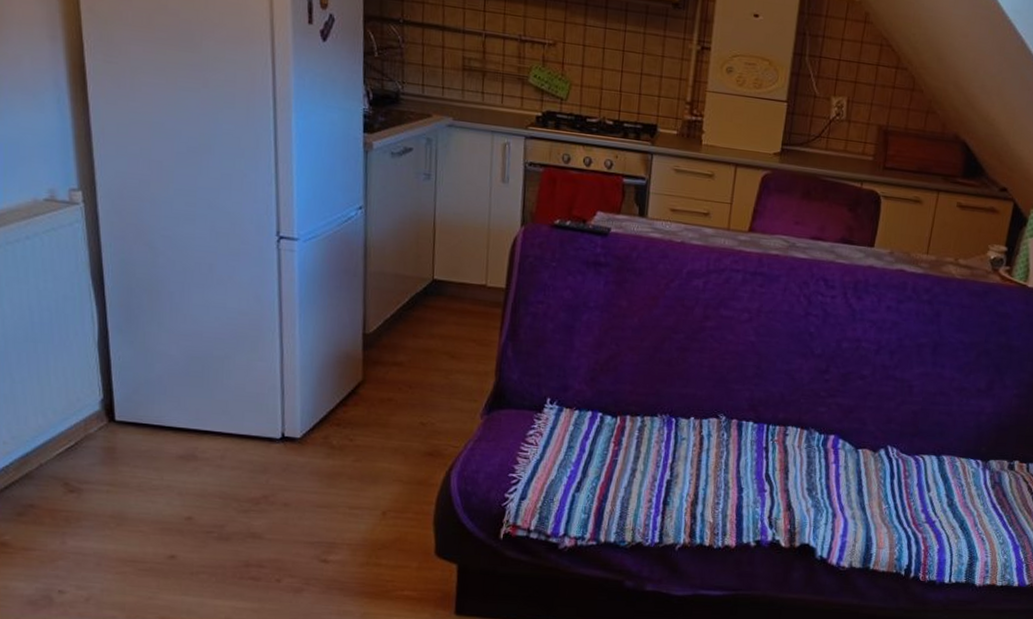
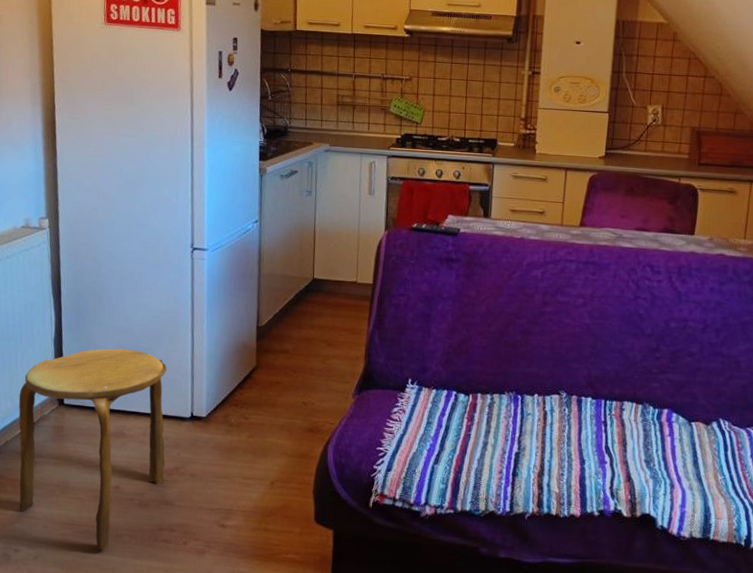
stool: none [53,355,251,589] -> present [18,348,167,549]

